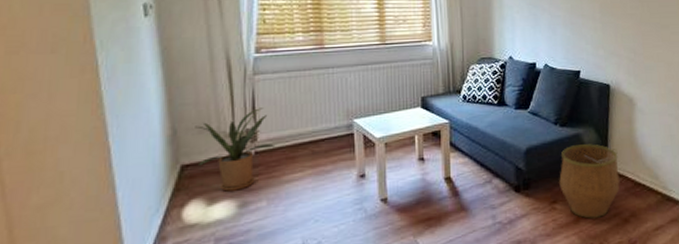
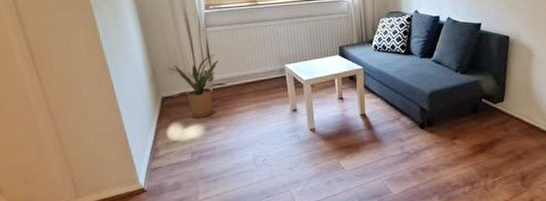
basket: present [559,144,620,219] -> none [459,90,515,154]

